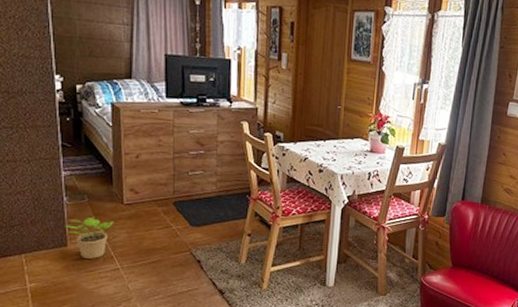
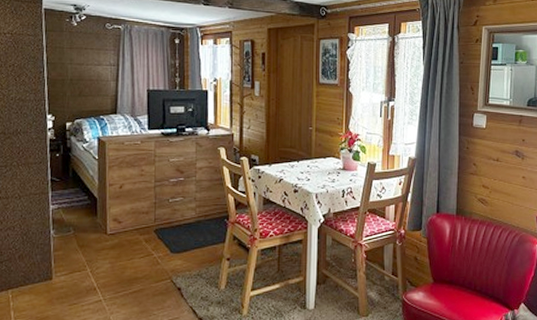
potted plant: present [65,216,114,259] -> none [51,248,98,291]

